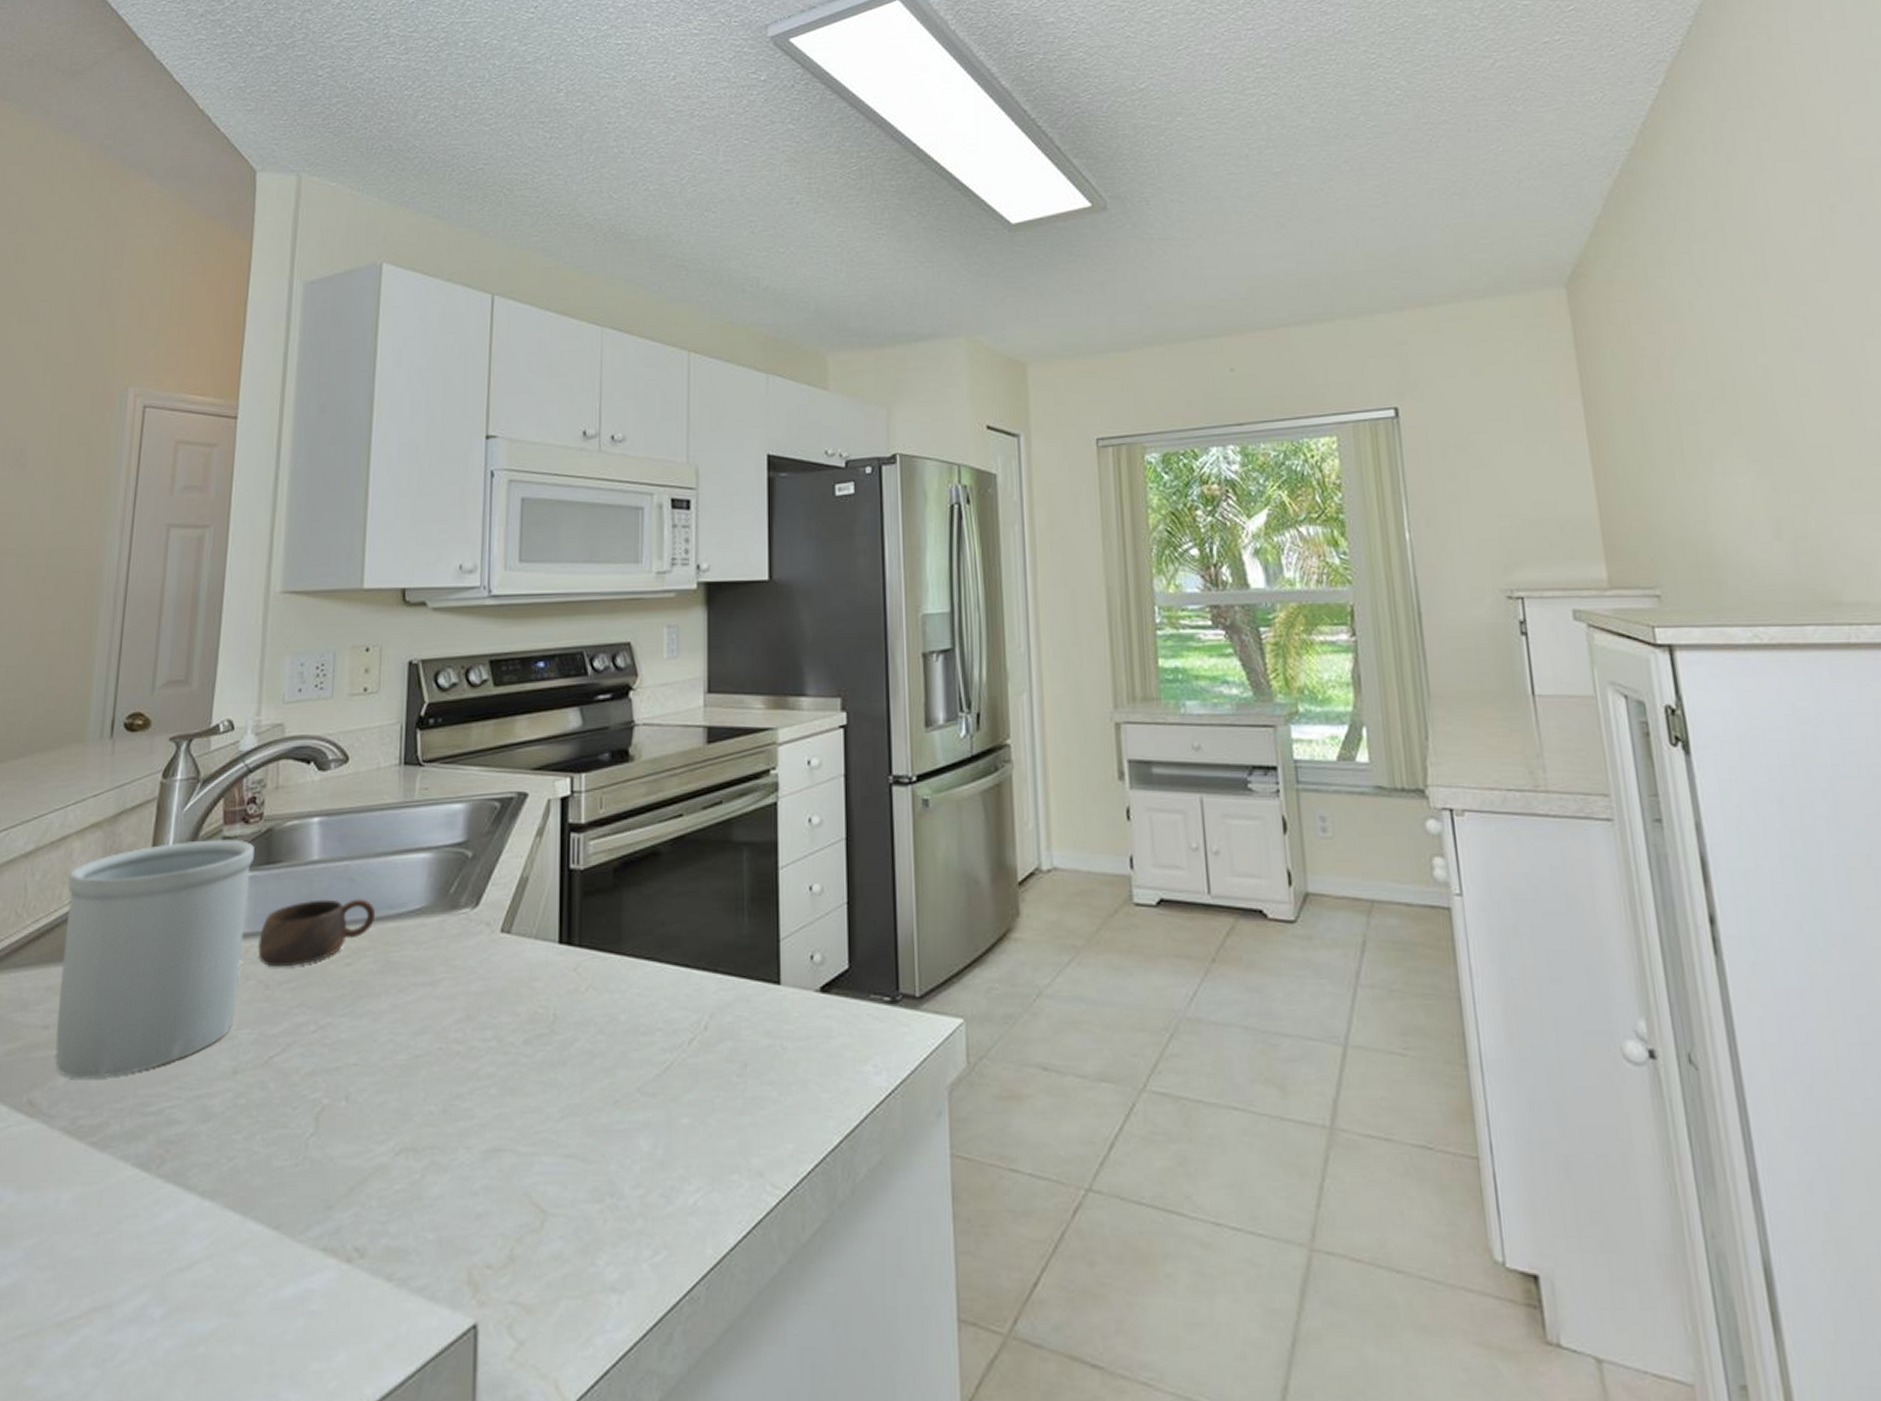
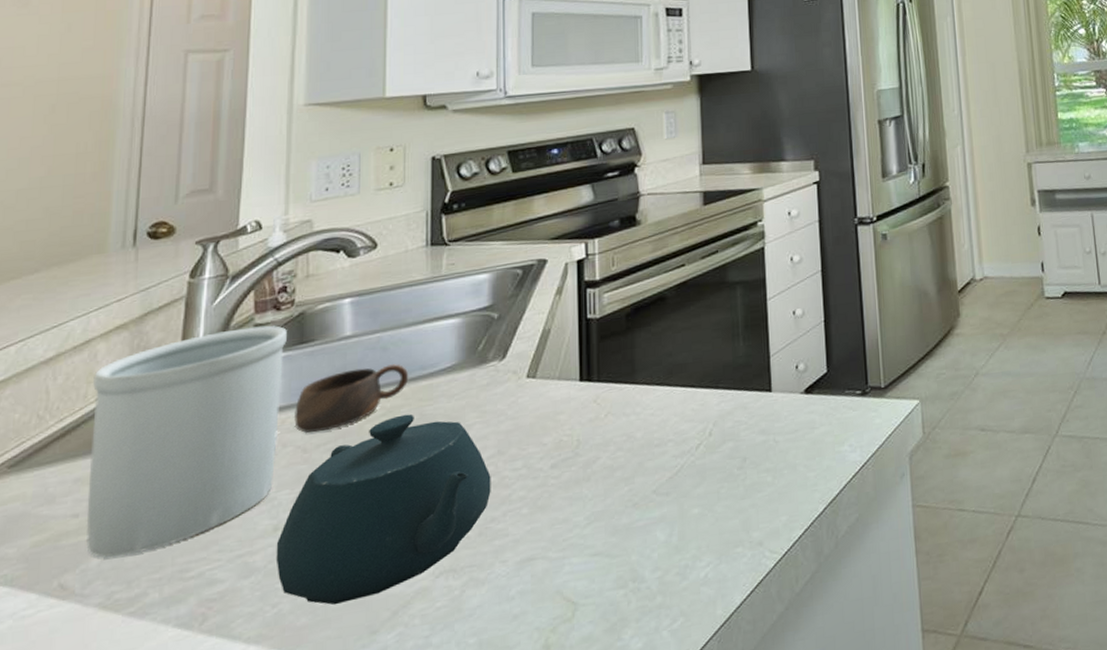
teapot: none [233,959,458,1169] -> present [275,413,491,605]

